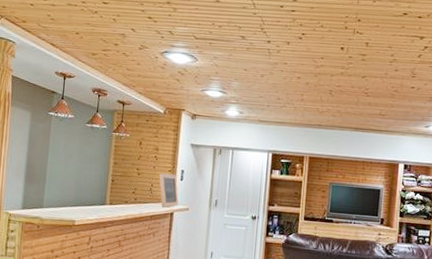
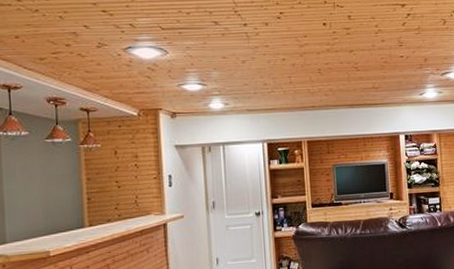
picture frame: present [159,173,179,208] -> none [143,181,172,219]

